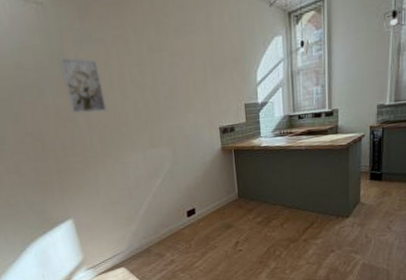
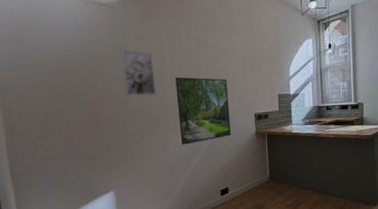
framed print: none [127,88,195,166] -> present [175,76,231,145]

